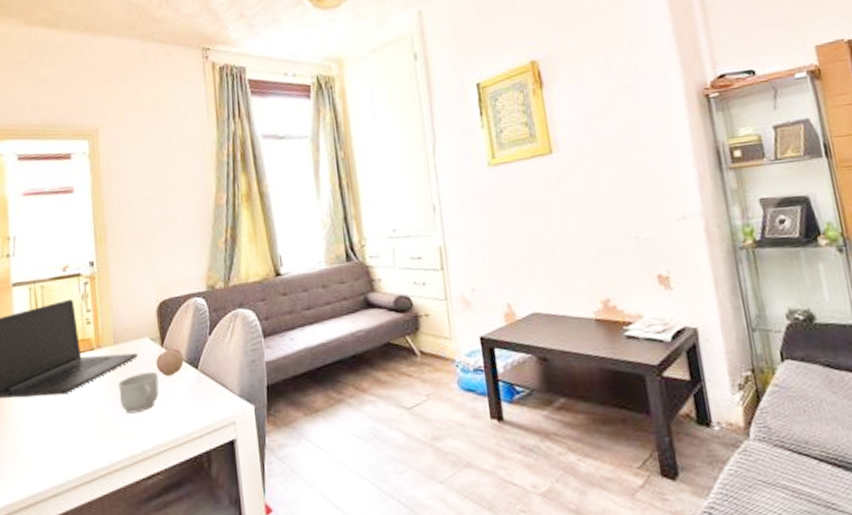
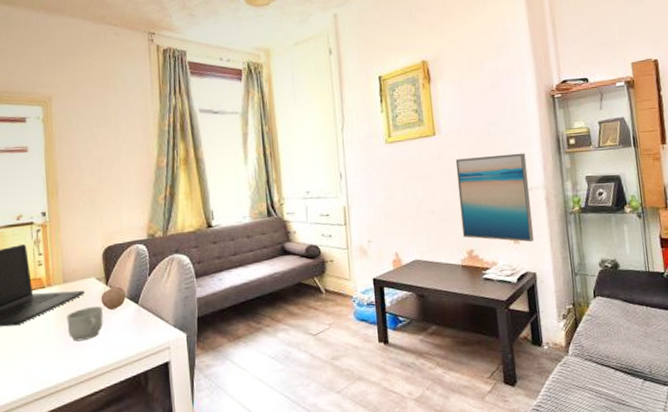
wall art: none [580,171,693,288] -> present [455,153,535,243]

